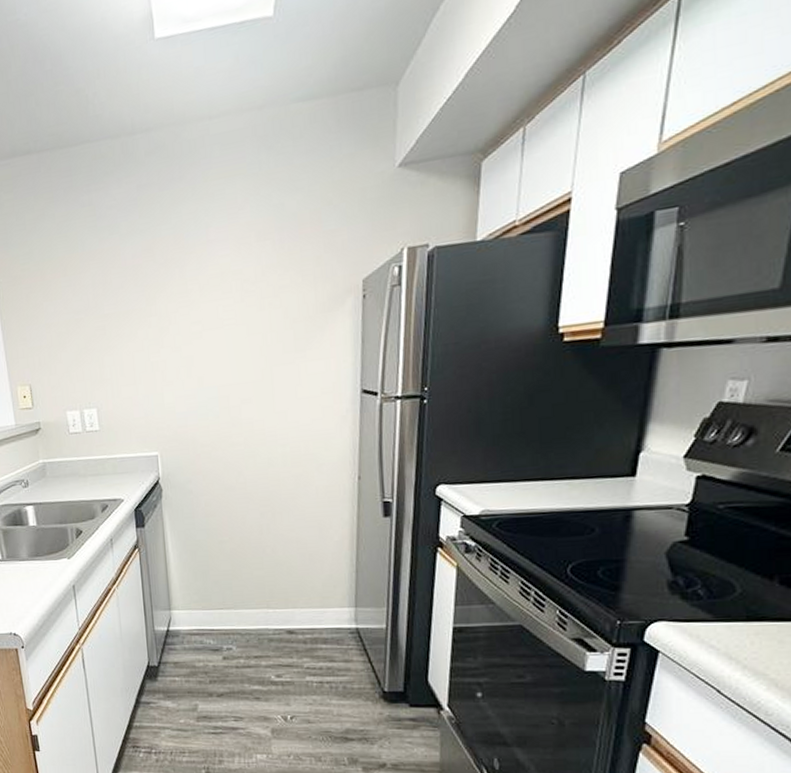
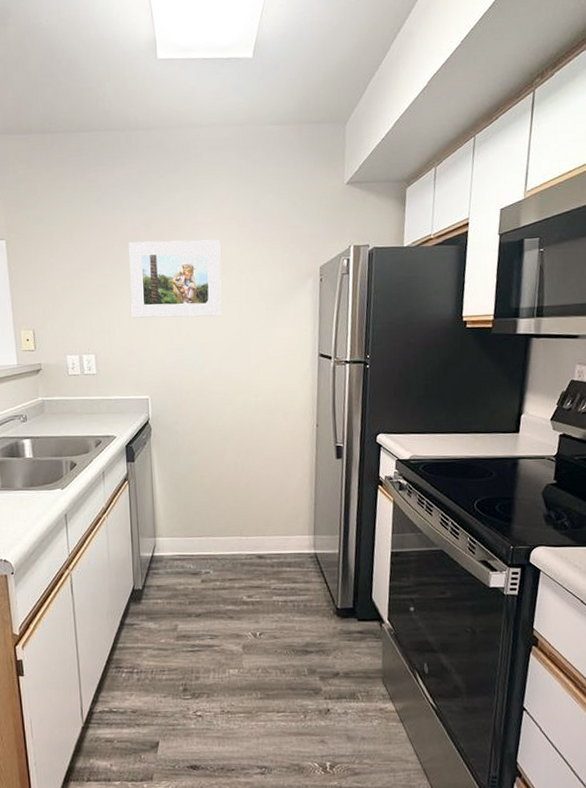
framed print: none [129,259,240,363] -> present [128,239,222,318]

